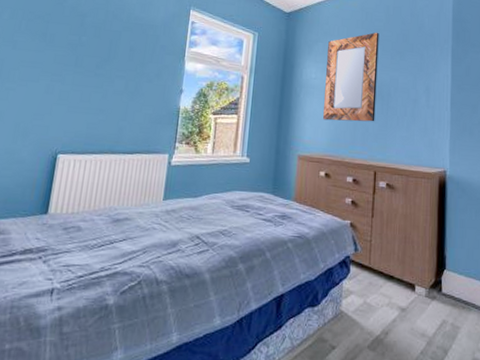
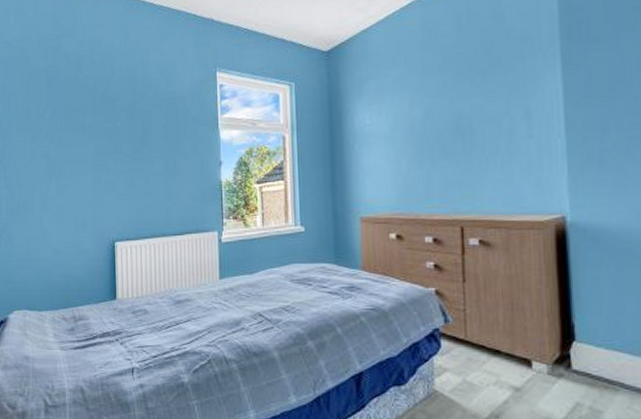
home mirror: present [323,32,379,122] -> none [382,51,455,173]

